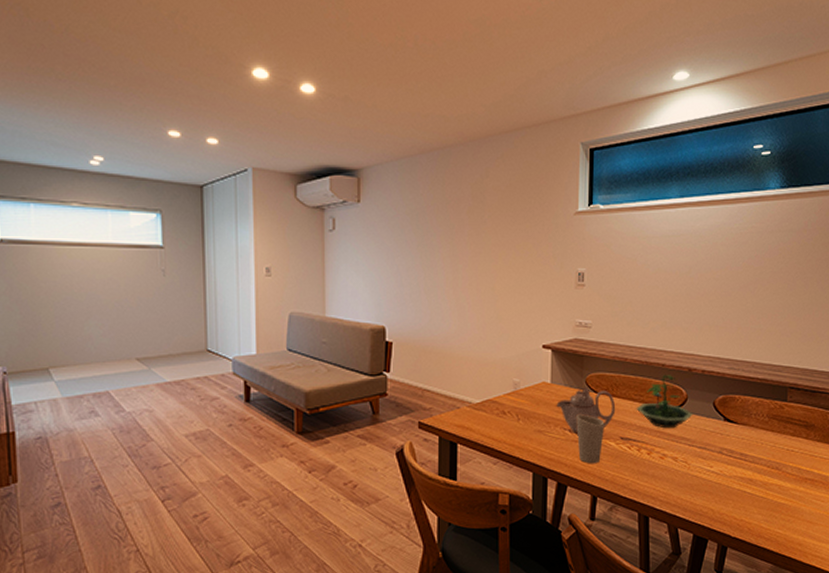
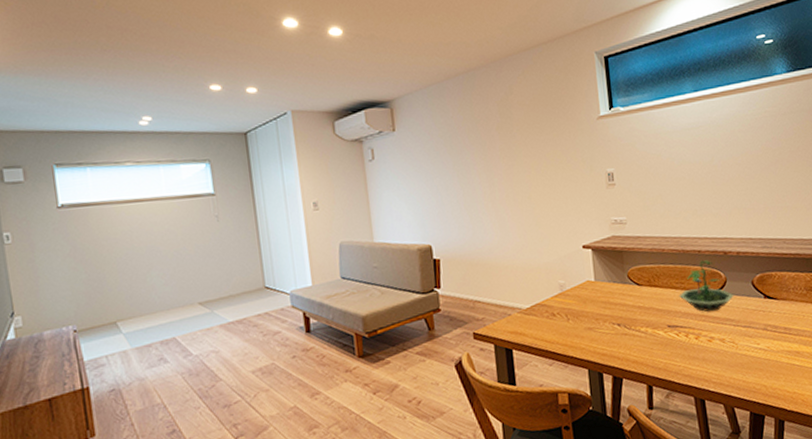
teapot: present [556,386,616,433] -> none [602,279,660,327]
cup: present [576,414,605,464] -> none [623,307,652,355]

